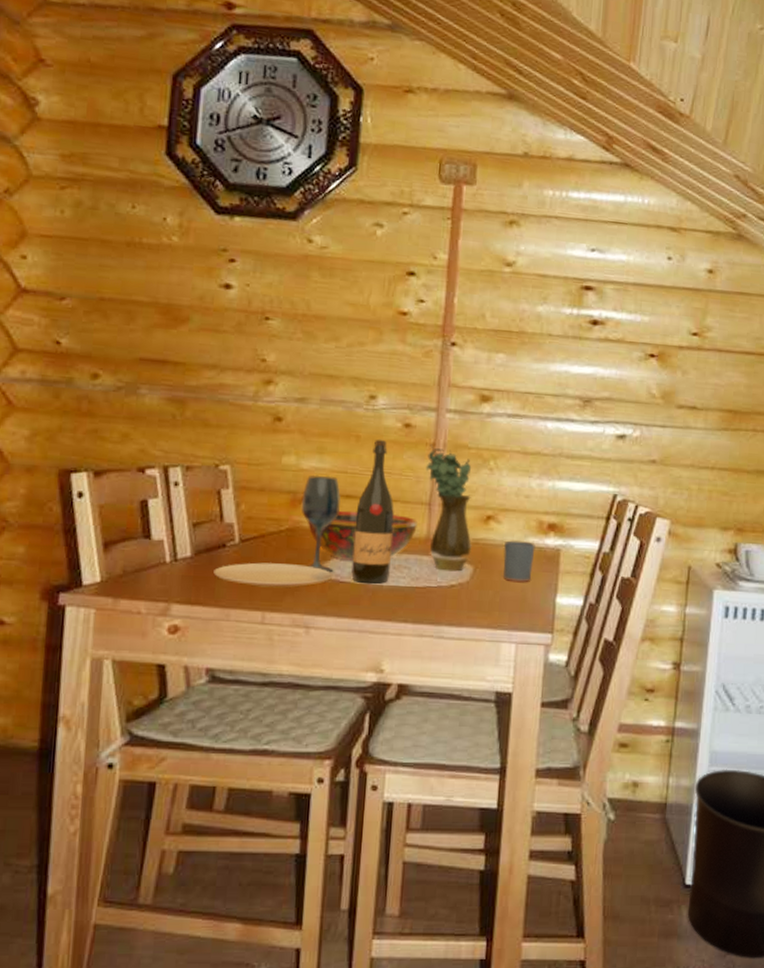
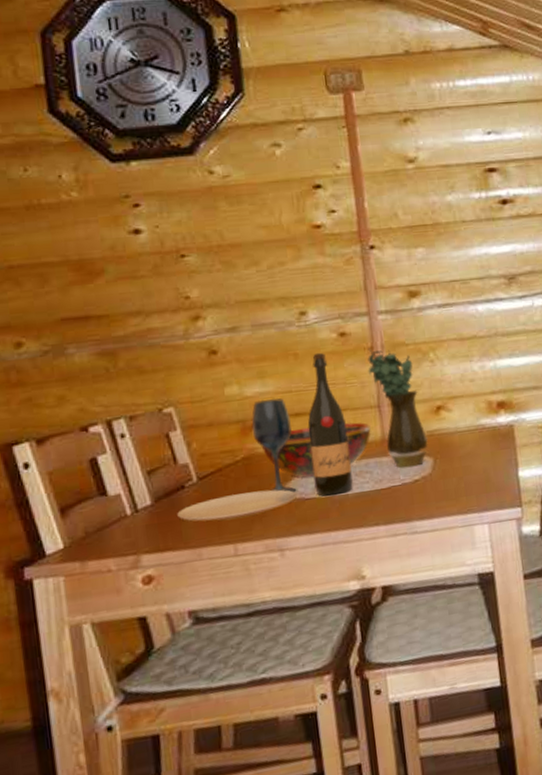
mug: present [503,540,535,582] -> none [458,423,491,465]

